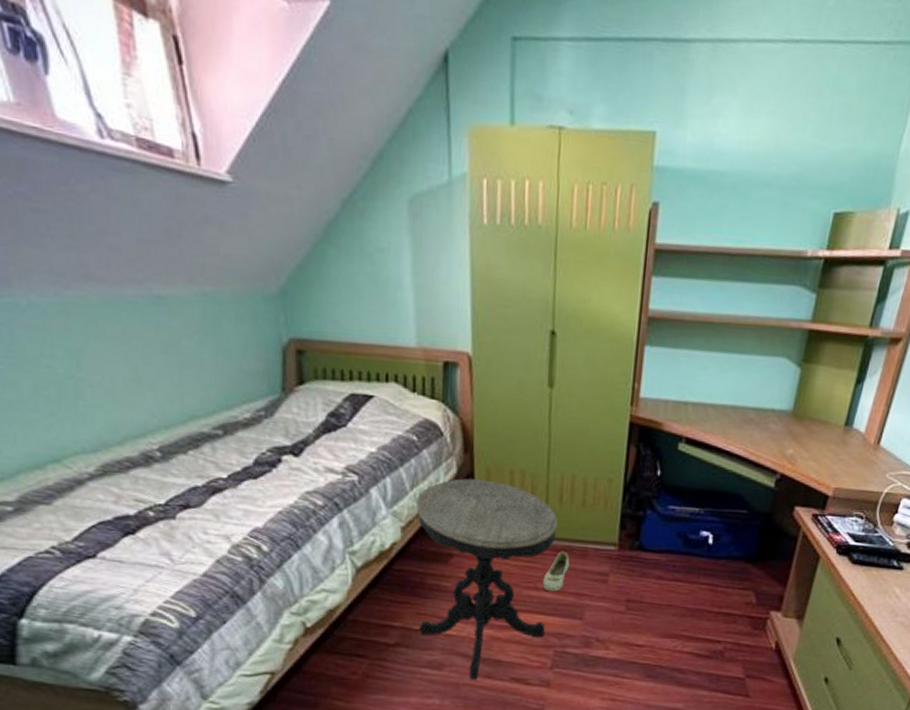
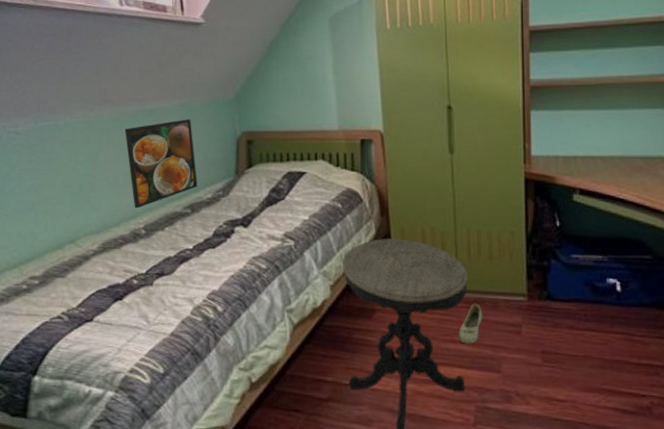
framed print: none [121,313,232,425] -> present [124,119,198,209]

